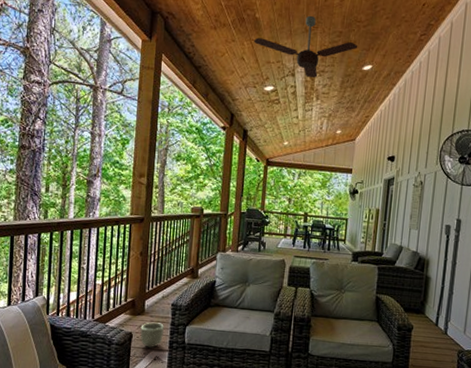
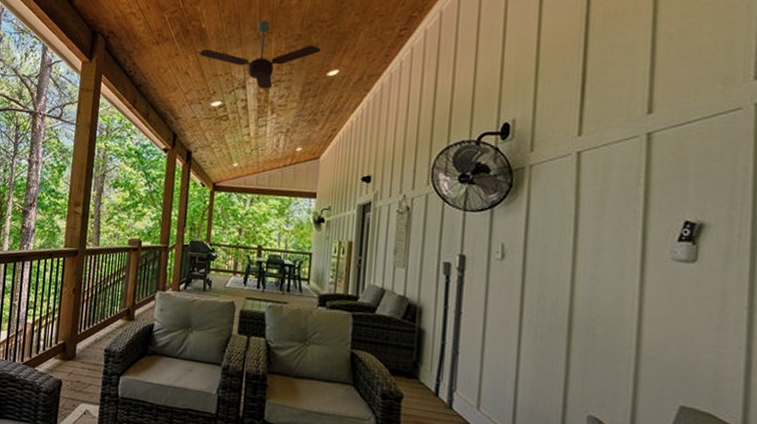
planter: present [140,322,165,348] -> none [70,369,96,400]

